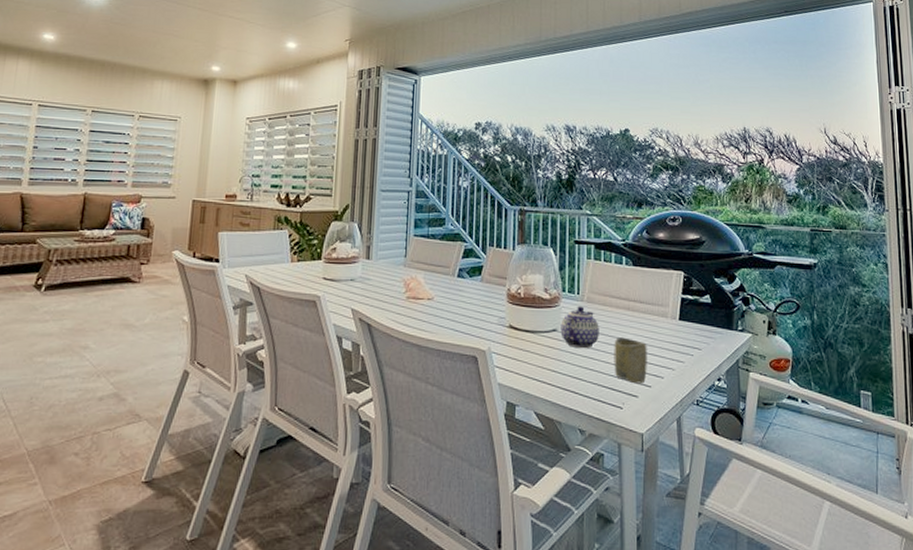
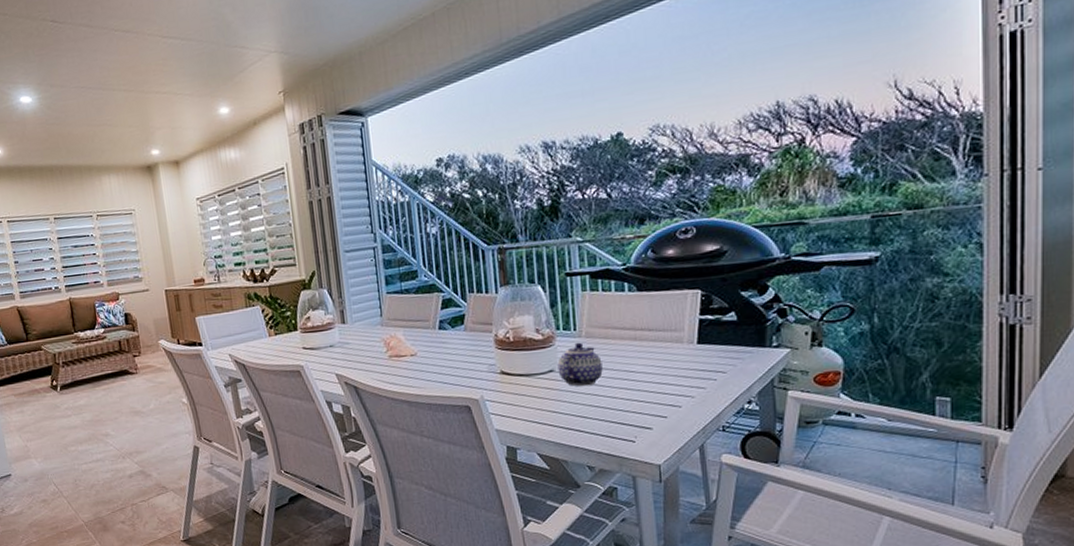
cup: present [614,337,647,384] -> none [620,369,662,416]

